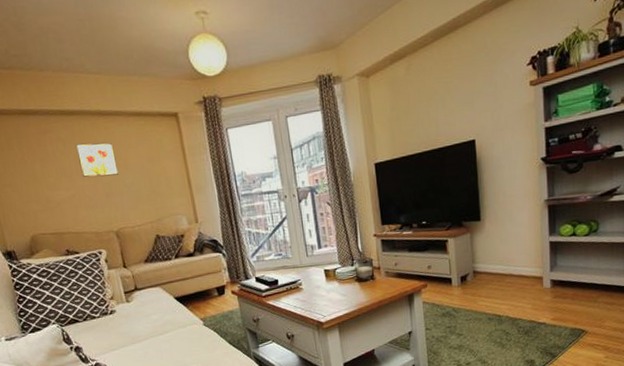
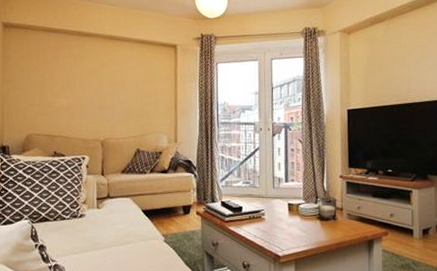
wall art: present [75,142,119,177] -> none [83,61,116,91]

